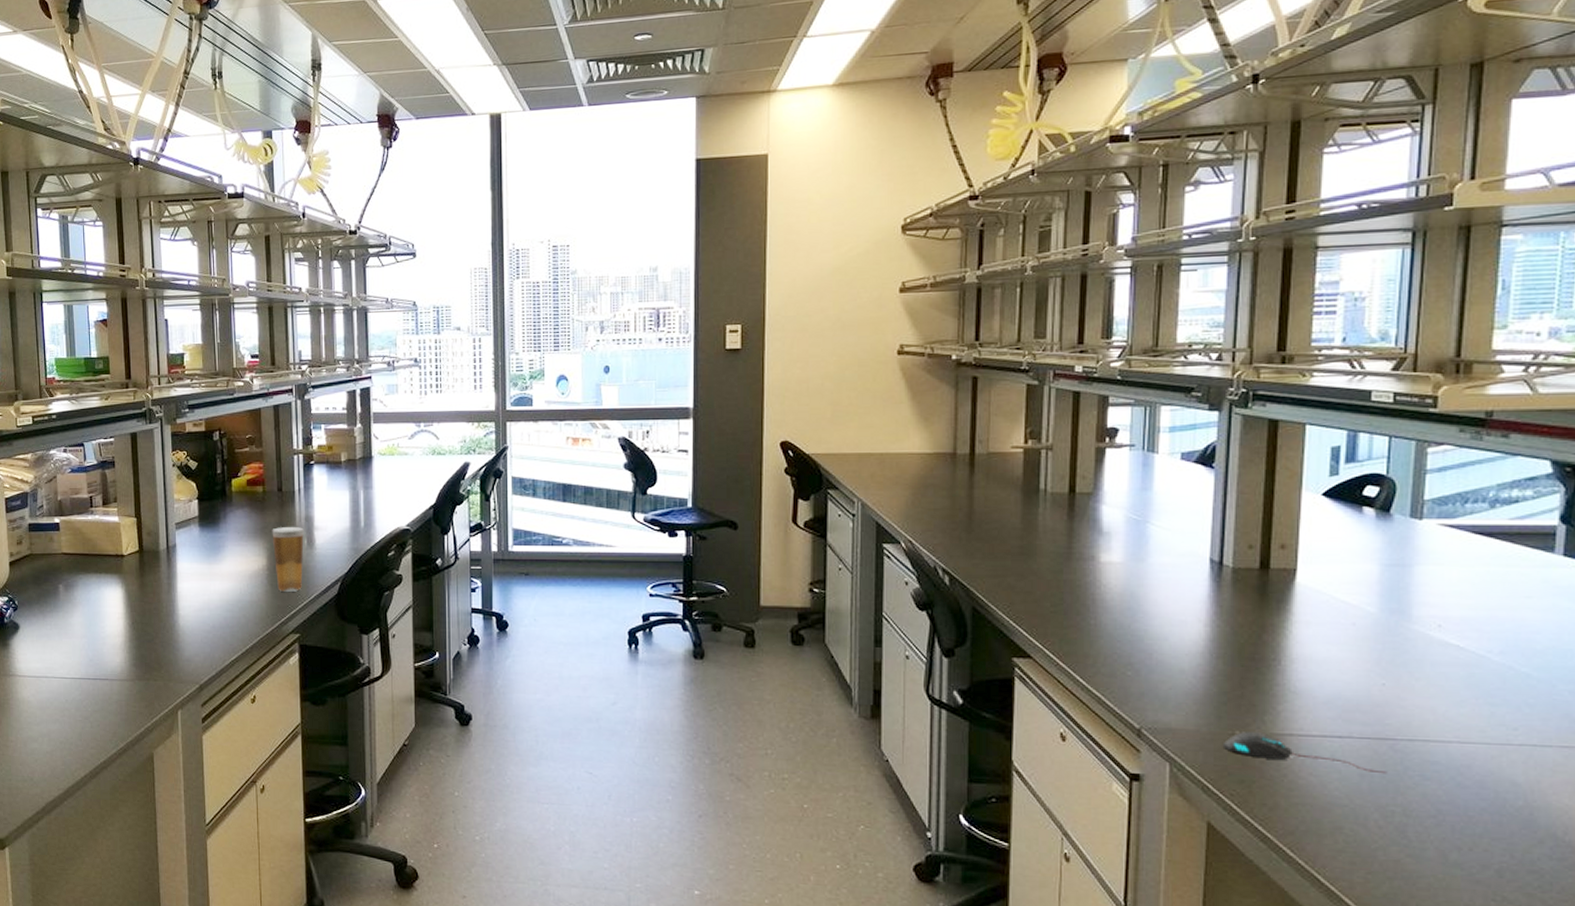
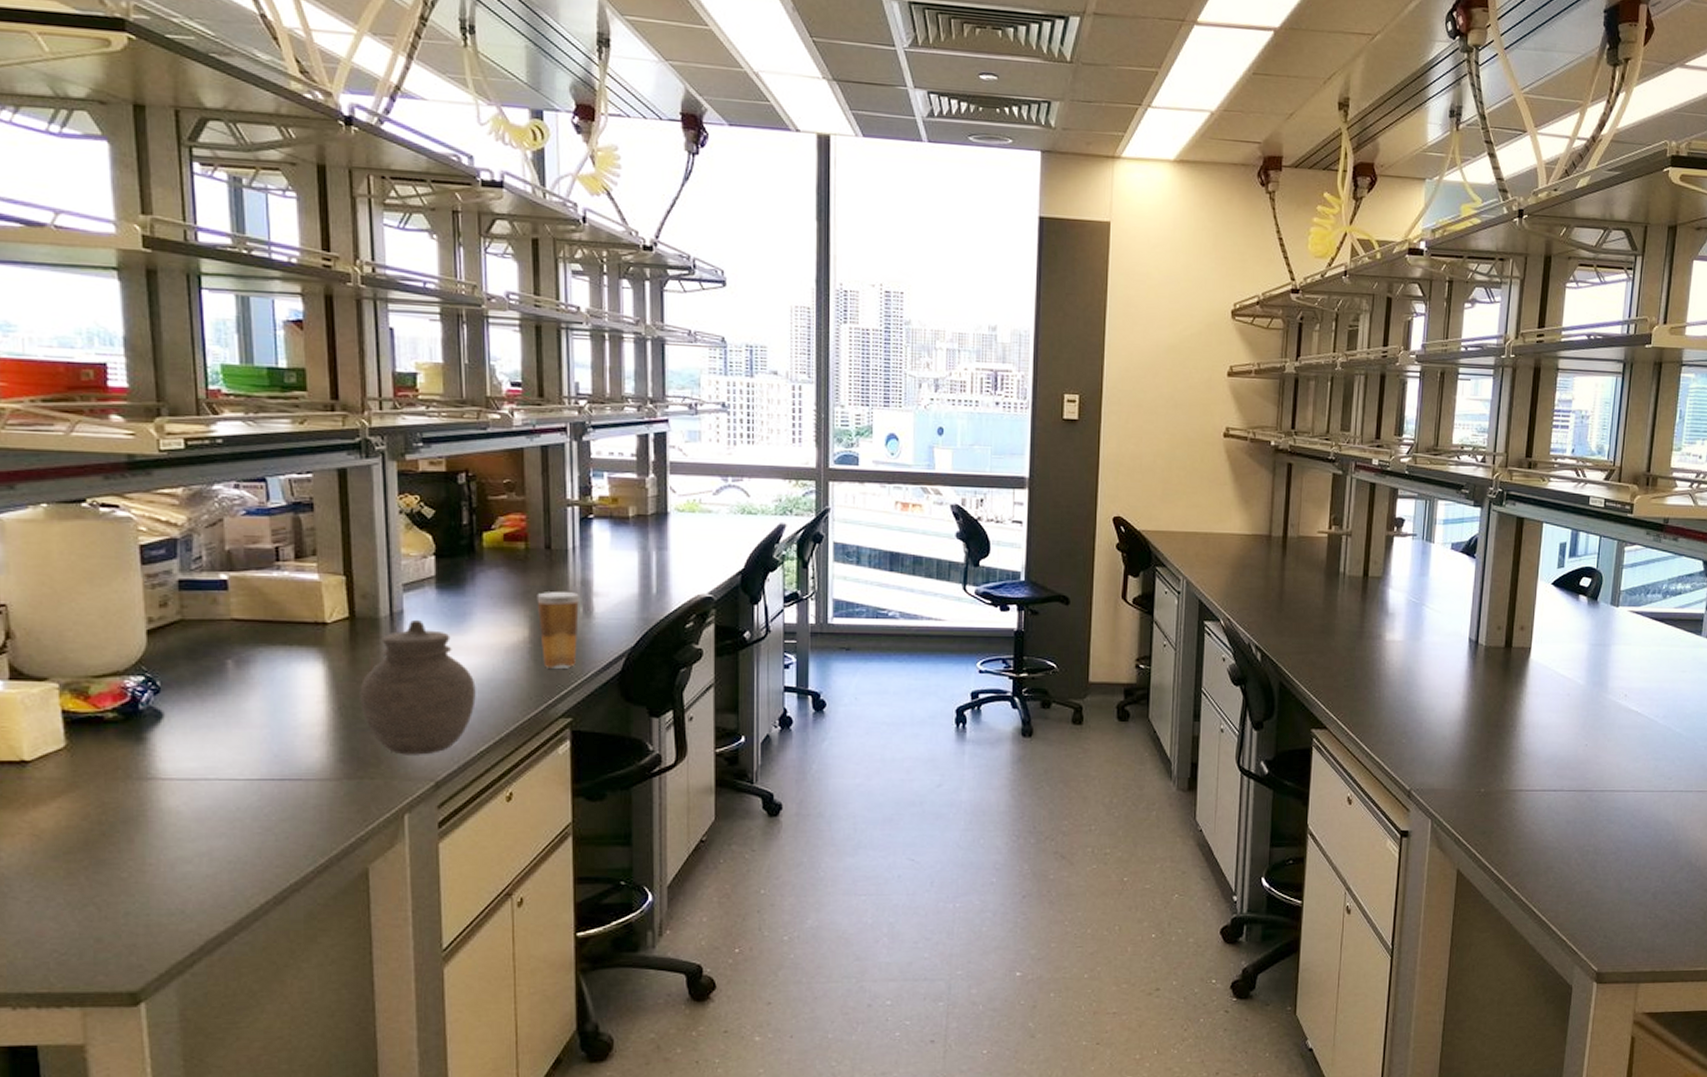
jar: none [146,551,228,662] -> present [360,619,476,755]
mouse: present [1222,732,1387,774] -> none [1471,789,1586,820]

